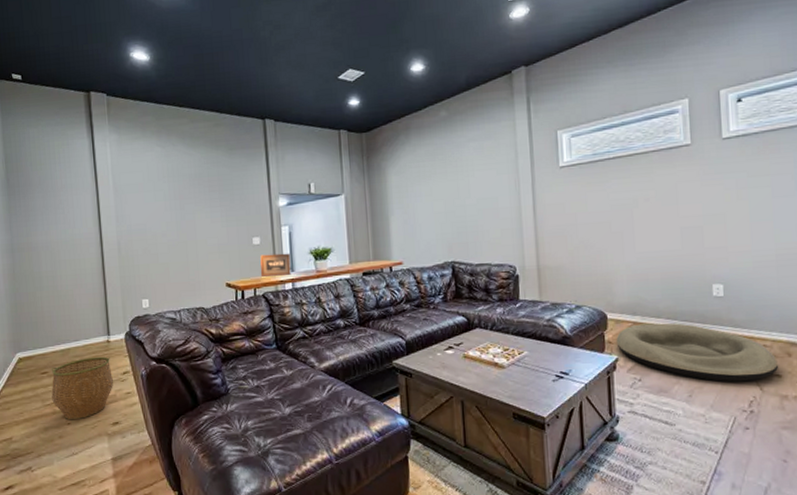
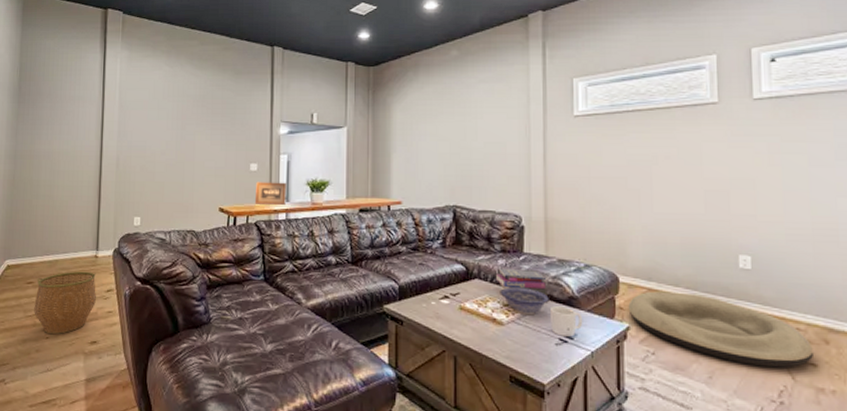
books: none [494,315,543,339] -> present [495,269,548,297]
decorative bowl: none [499,332,545,357] -> present [500,287,549,316]
mug: none [545,346,577,373] -> present [549,306,583,337]

